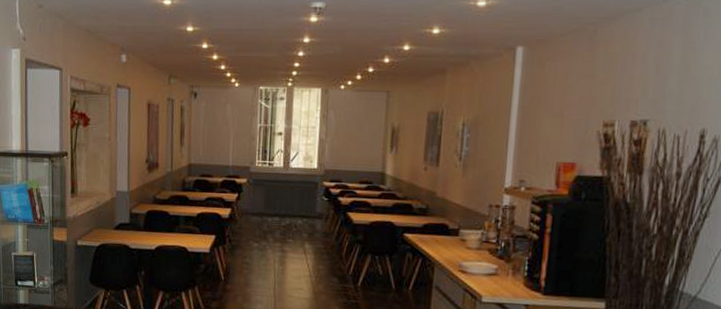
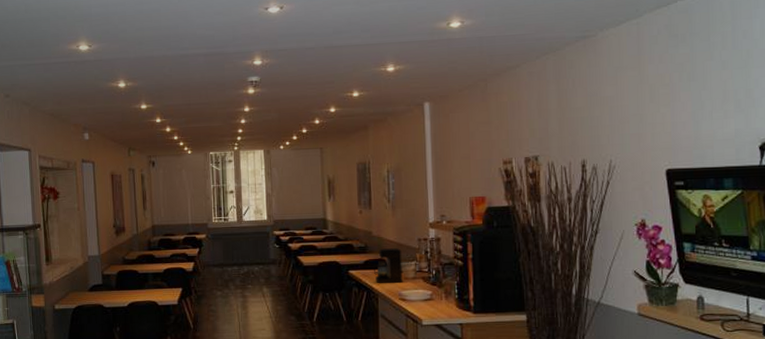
coffee maker: none [432,212,468,253] -> present [373,248,403,284]

